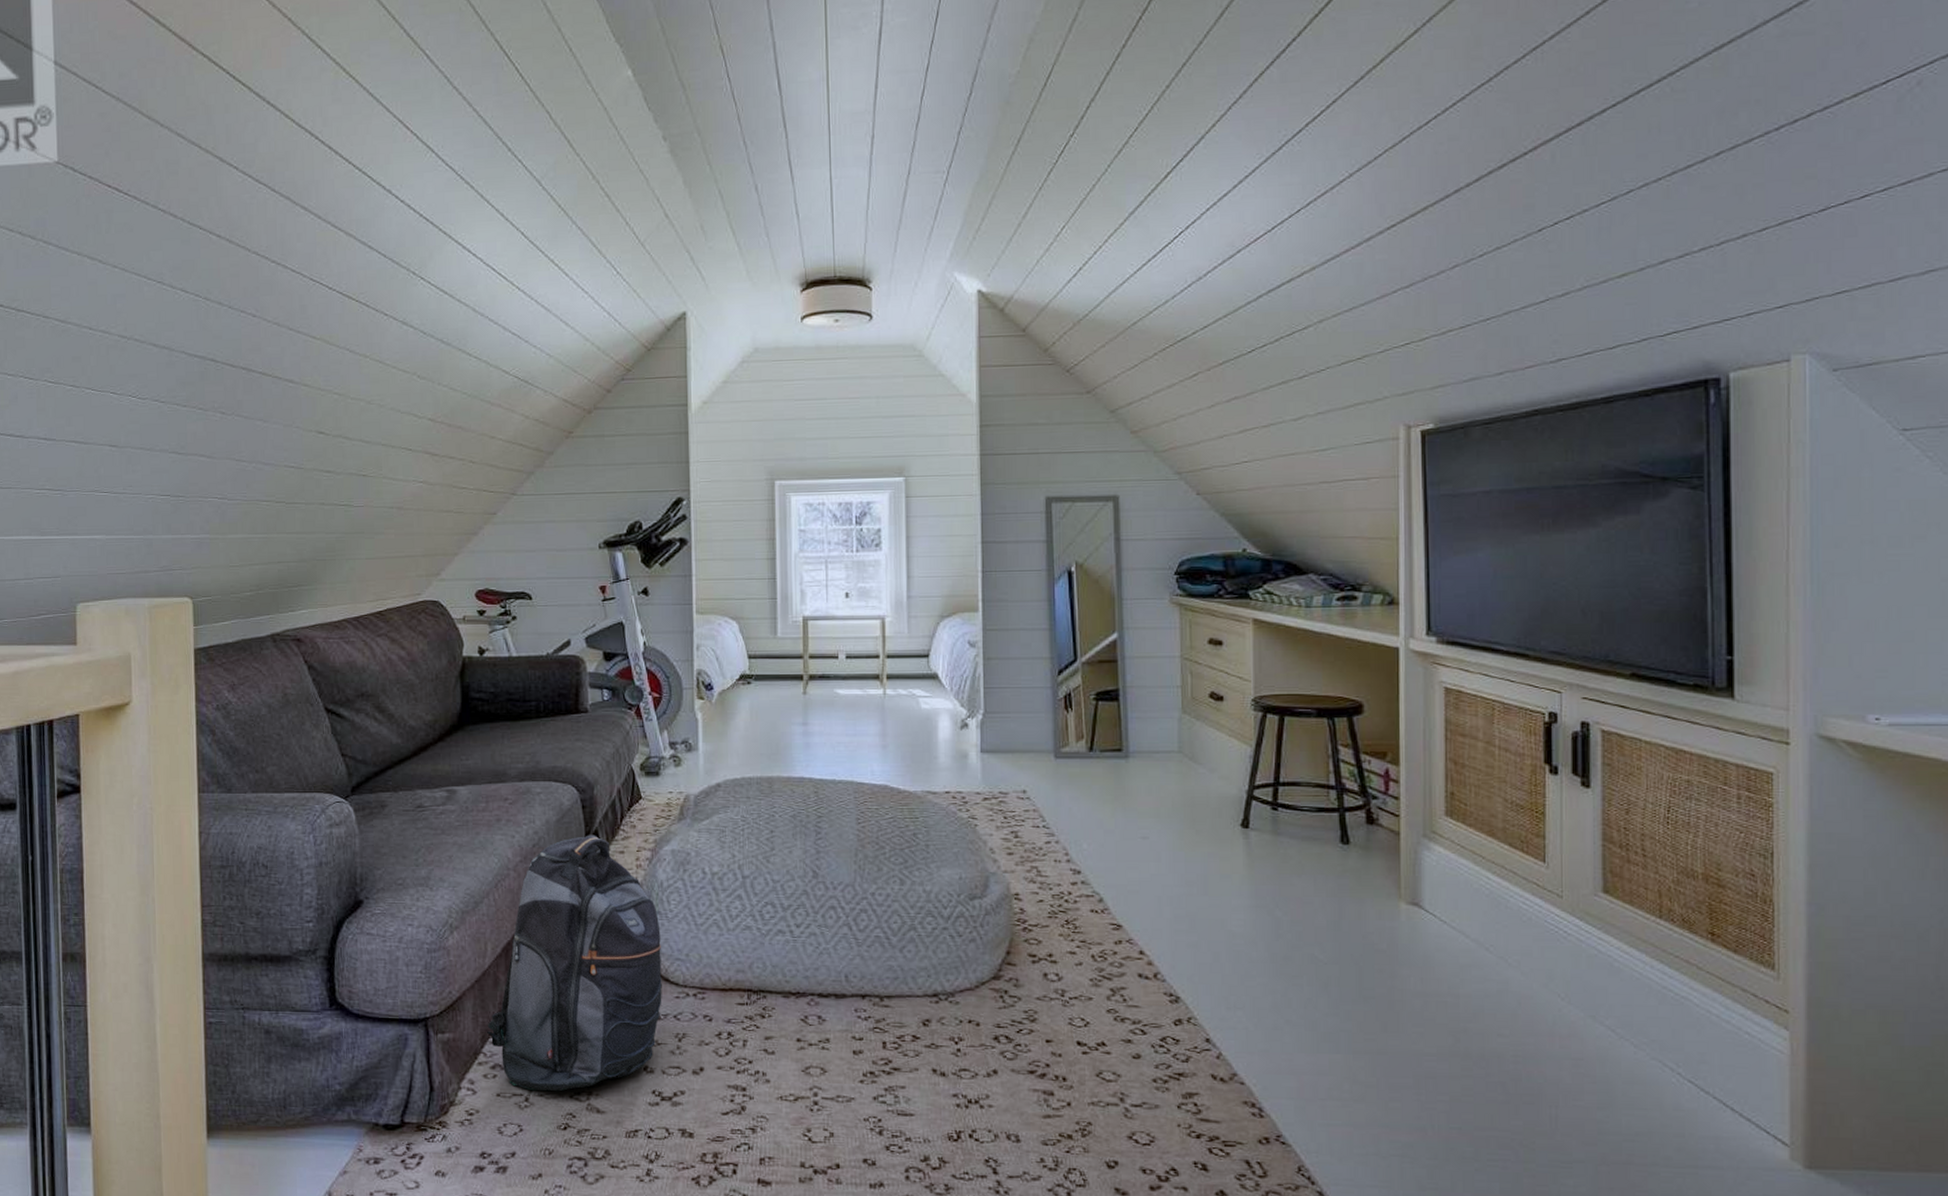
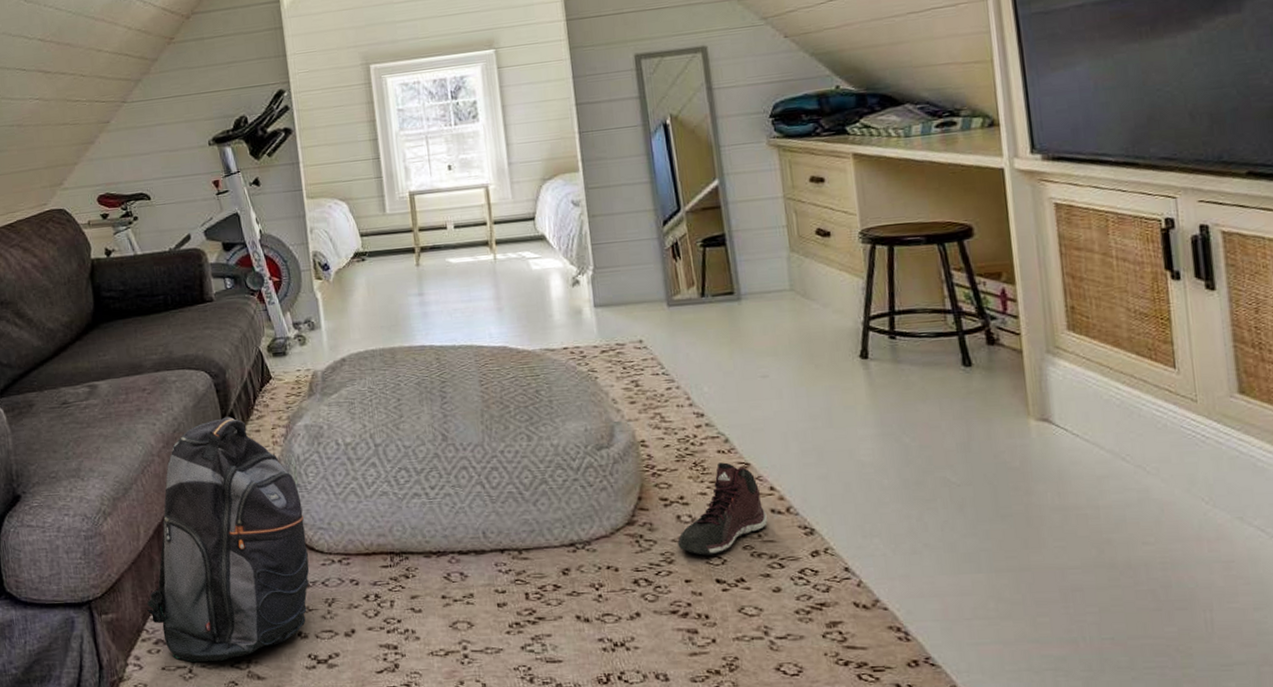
sneaker: none [1042,922,1135,1016] -> present [677,462,768,555]

